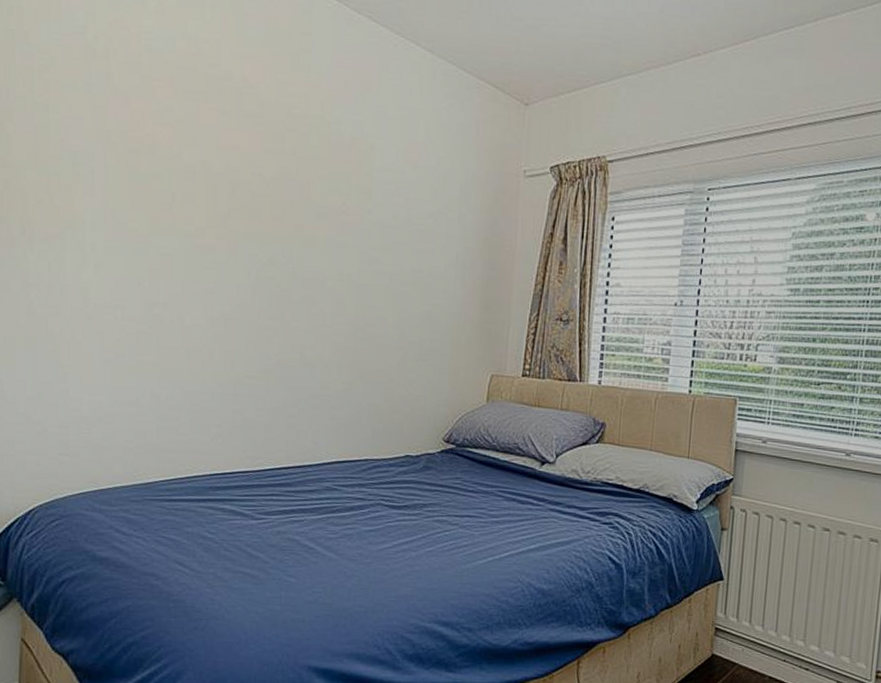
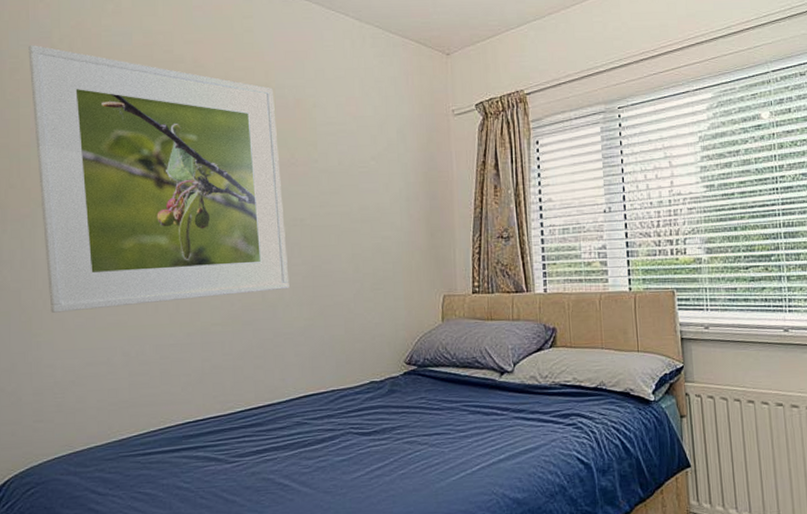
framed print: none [60,39,330,349] -> present [28,44,290,313]

